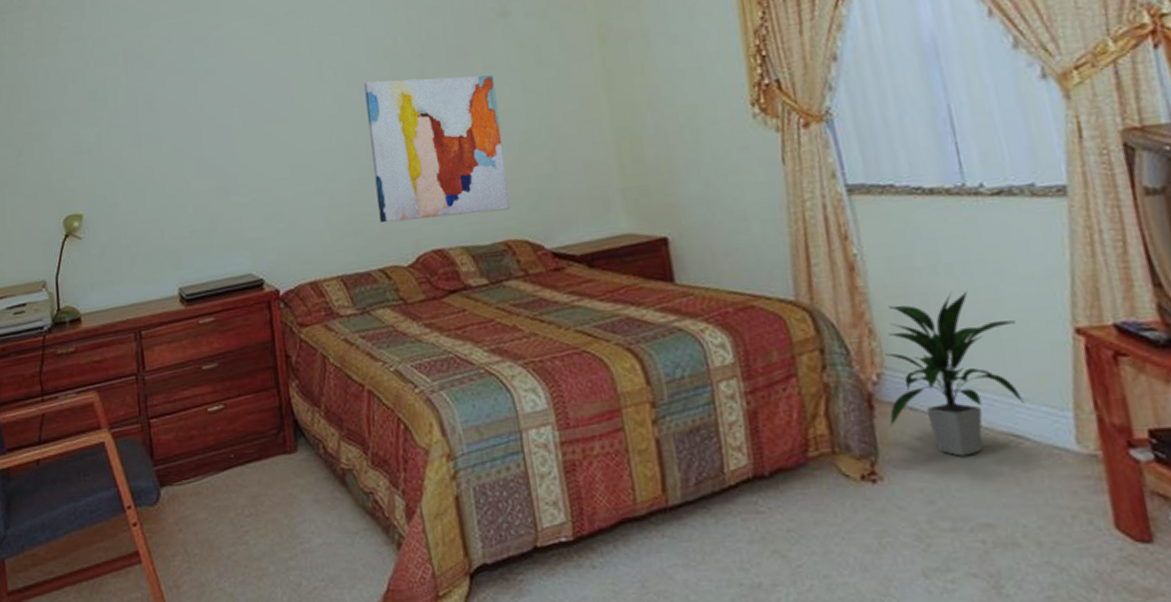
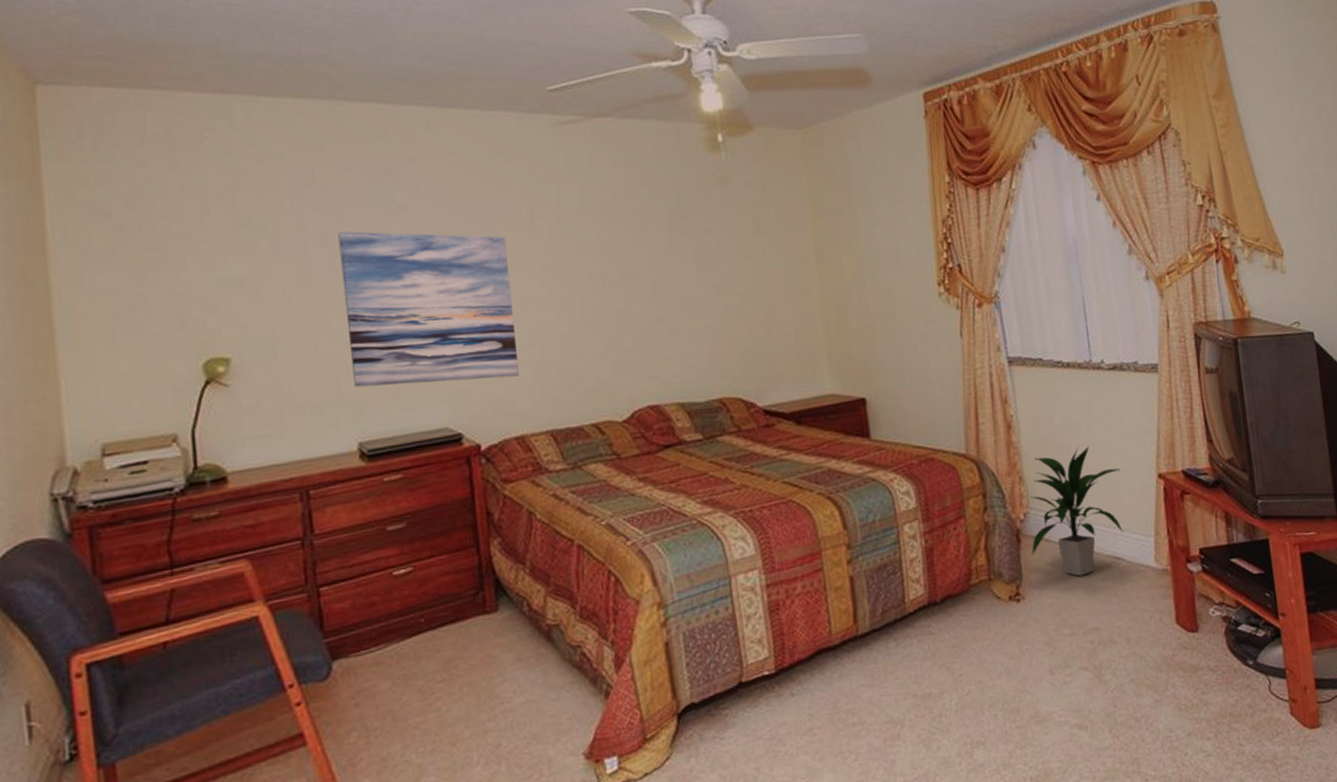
wall art: none [161,90,313,238] -> present [338,231,520,388]
wall art: present [363,74,510,223] -> none [579,233,725,378]

